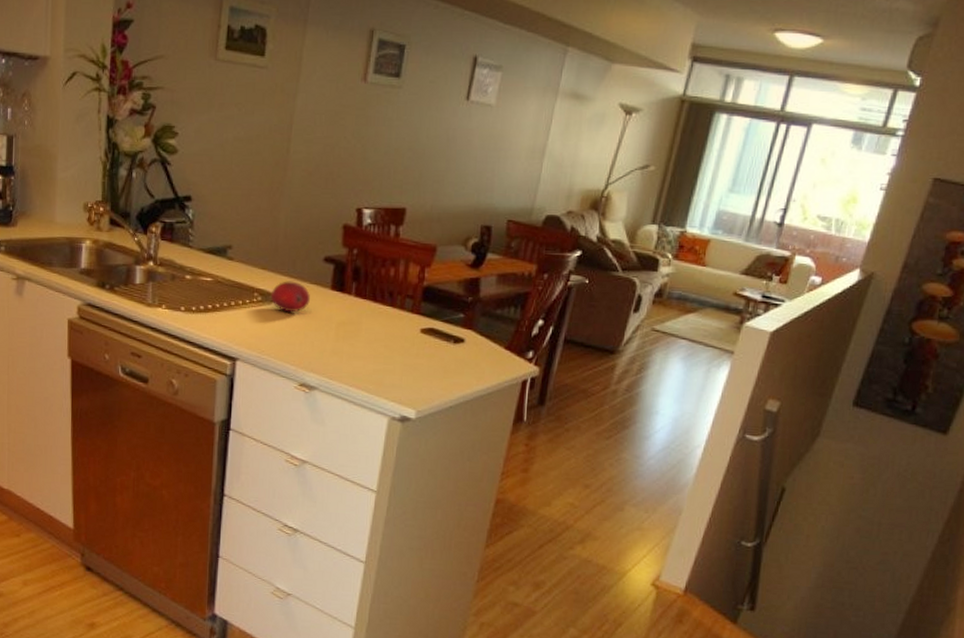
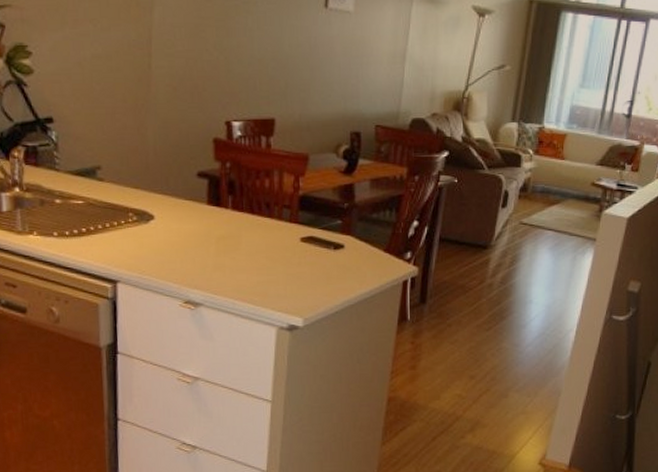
fruit: present [270,281,310,313] -> none [146,198,187,231]

